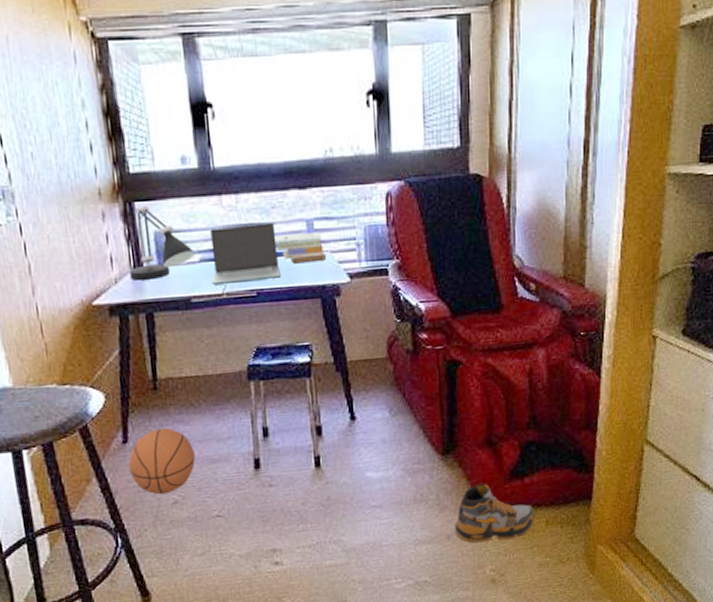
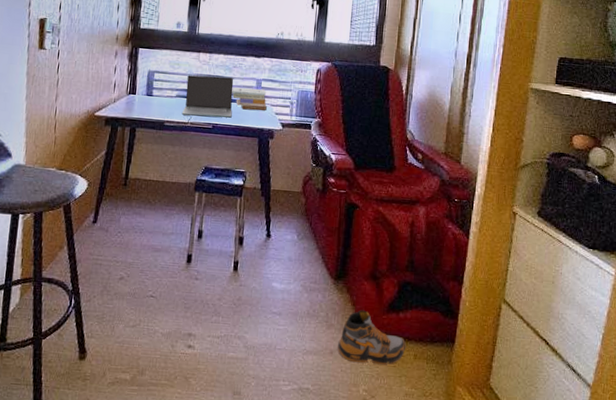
basketball: present [128,427,196,495] -> none [92,216,145,270]
desk lamp: present [129,205,196,280] -> none [125,51,174,104]

